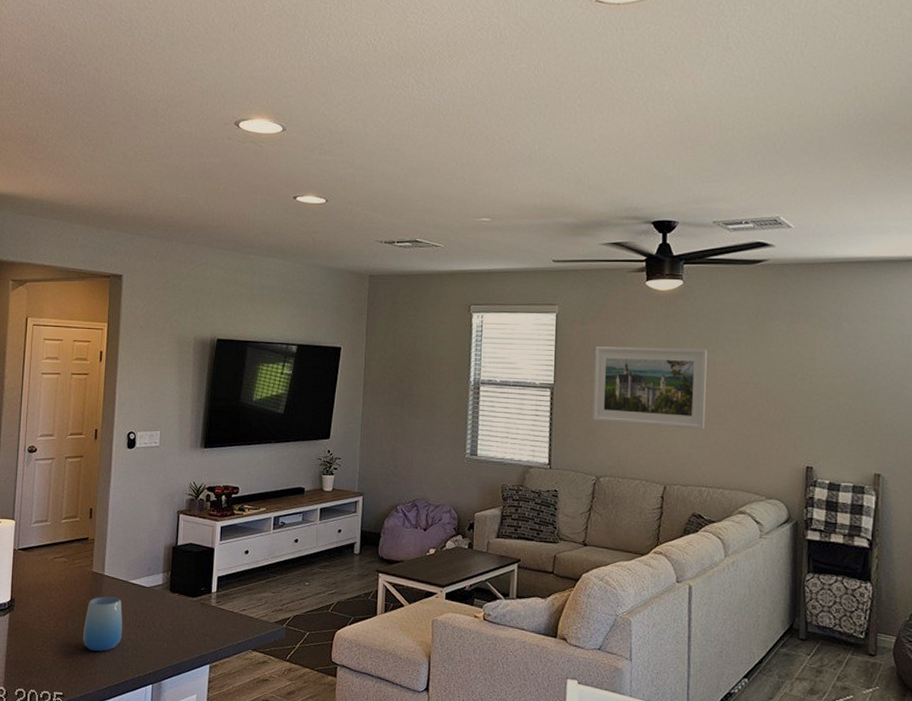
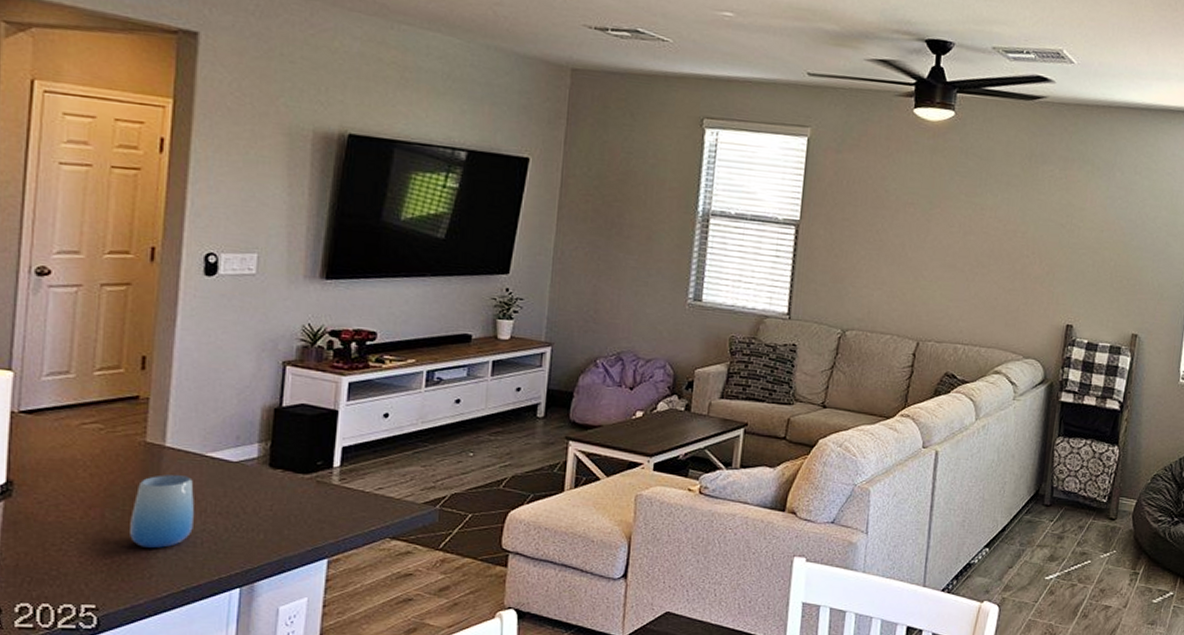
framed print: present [593,346,707,430] -> none [842,180,975,281]

